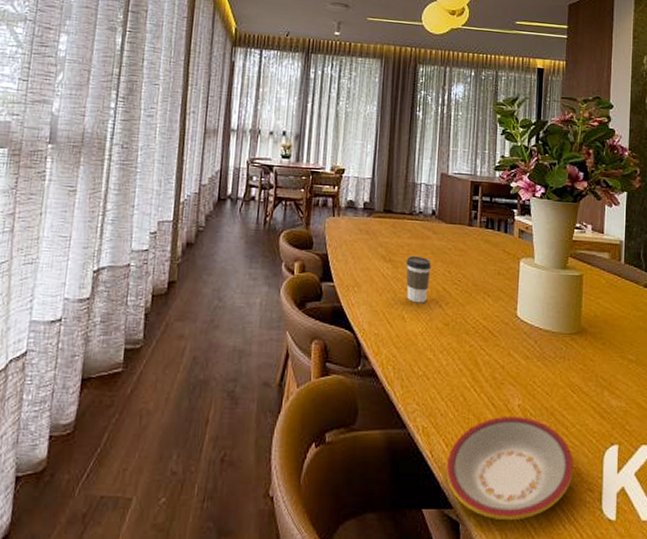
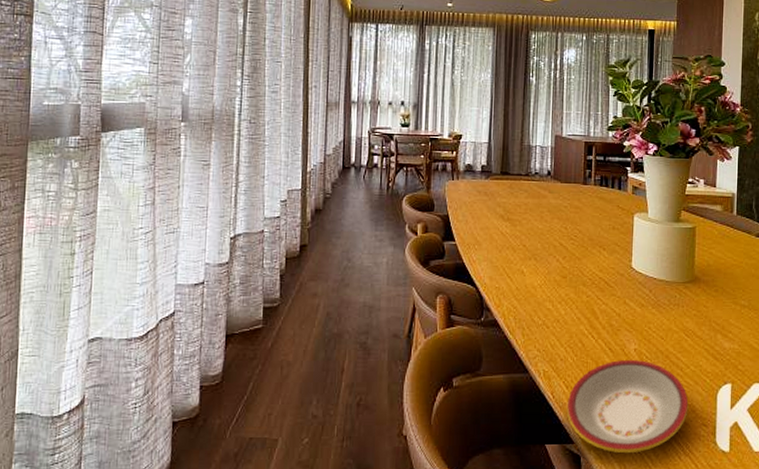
coffee cup: present [406,255,431,304] -> none [524,214,548,258]

